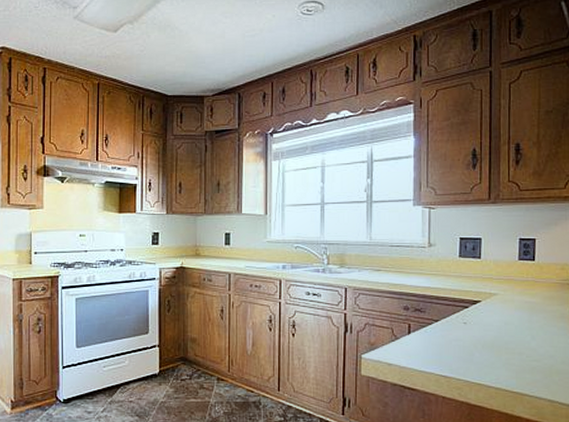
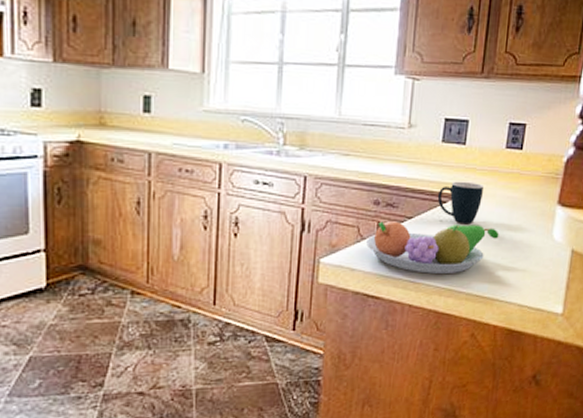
fruit bowl: none [399,324,522,369] -> present [365,221,499,274]
mug: none [459,289,501,326] -> present [437,181,483,225]

